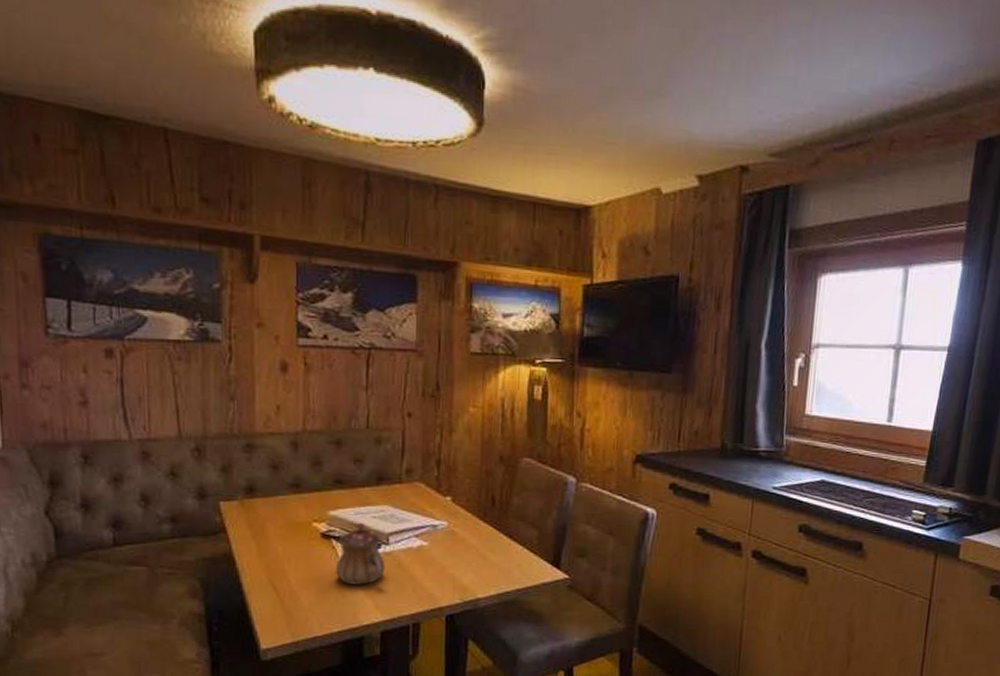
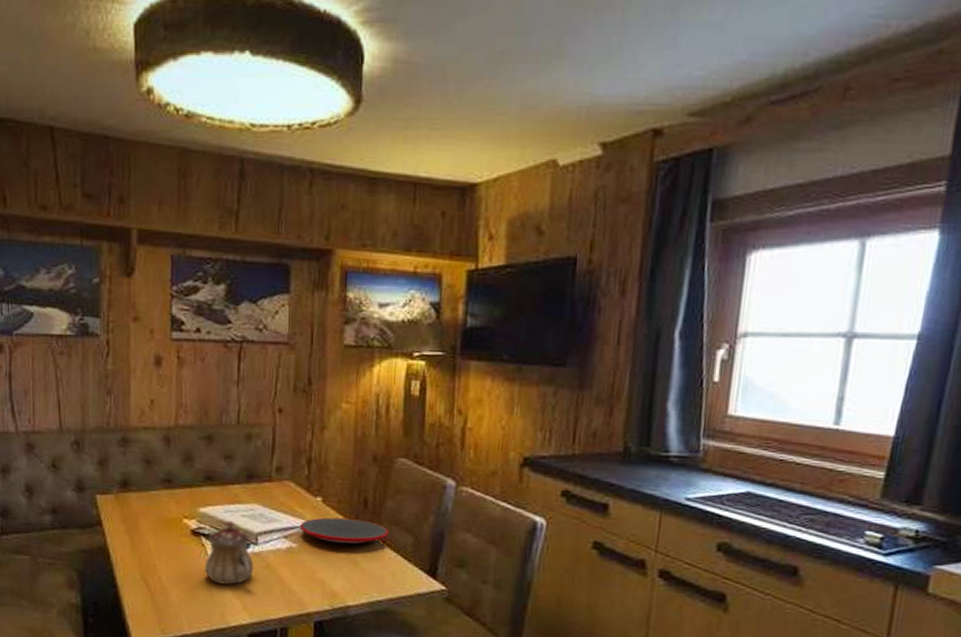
plate: none [431,516,515,539] -> present [300,517,389,544]

